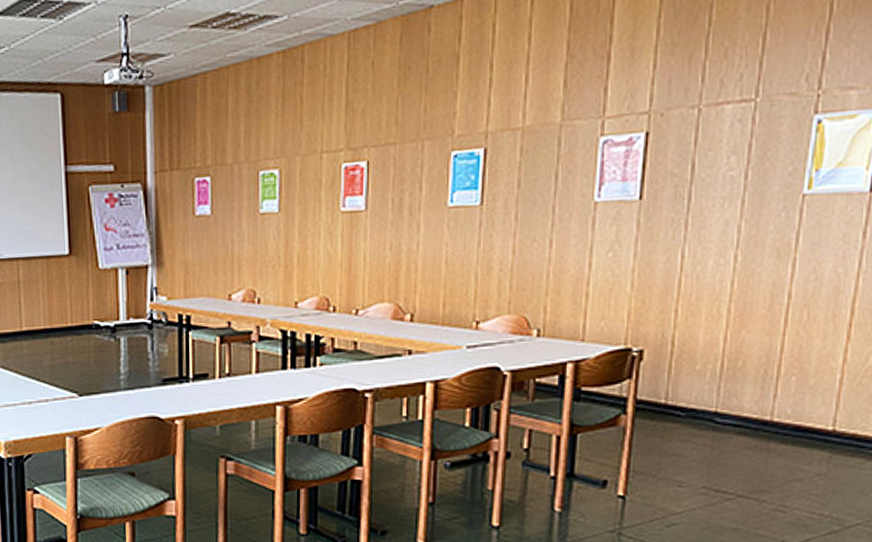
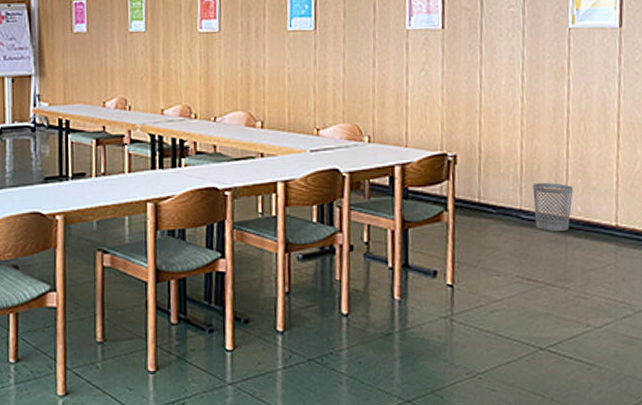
wastebasket: none [732,380,785,437] -> present [533,182,574,231]

